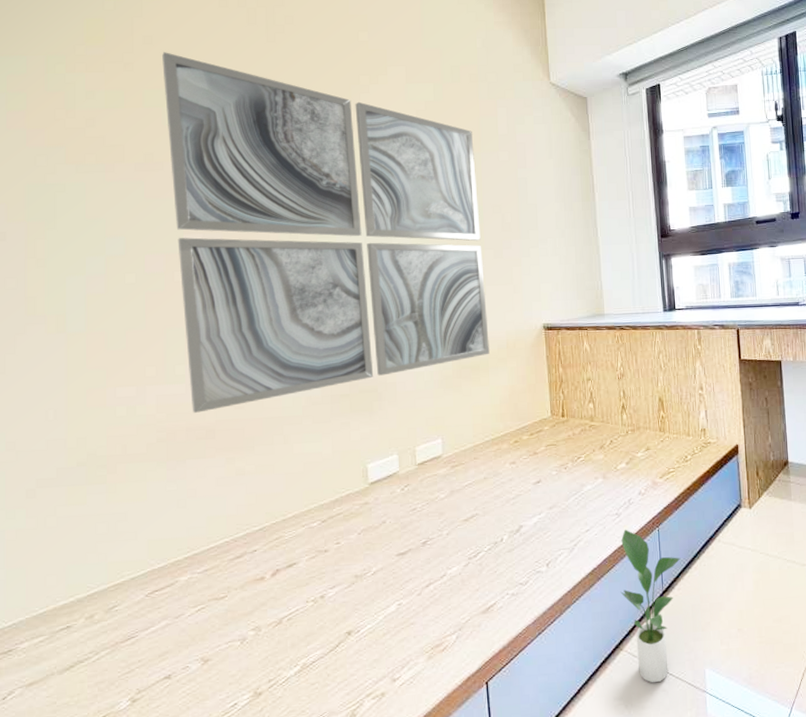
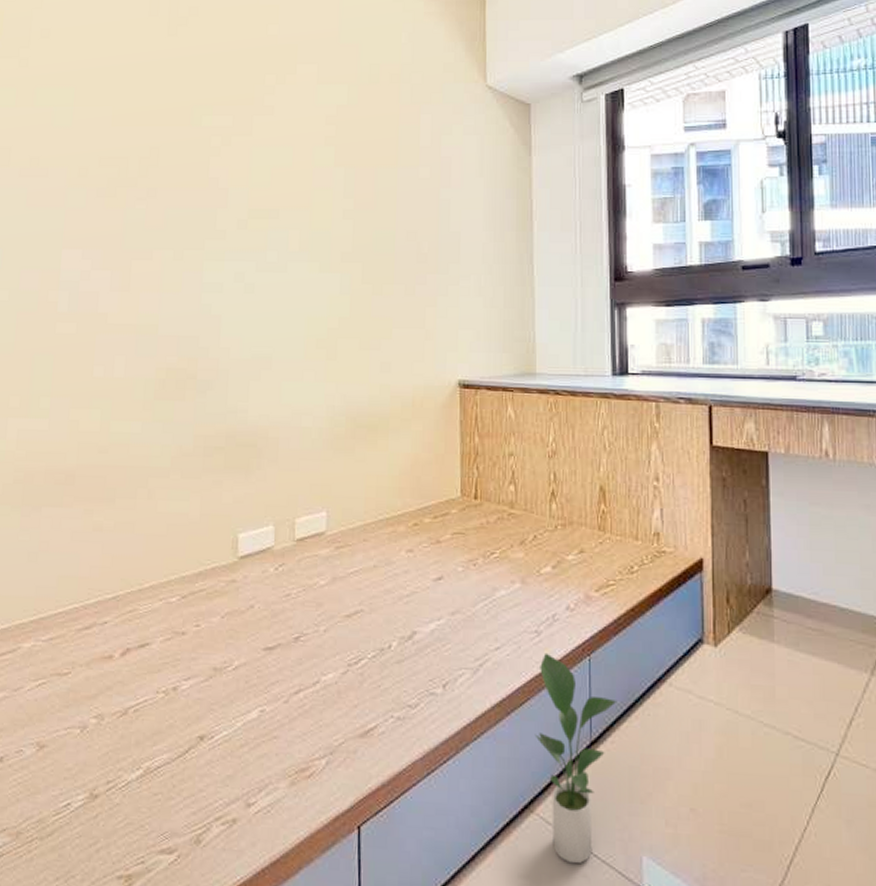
wall art: present [162,52,490,413] -> none [53,46,392,454]

